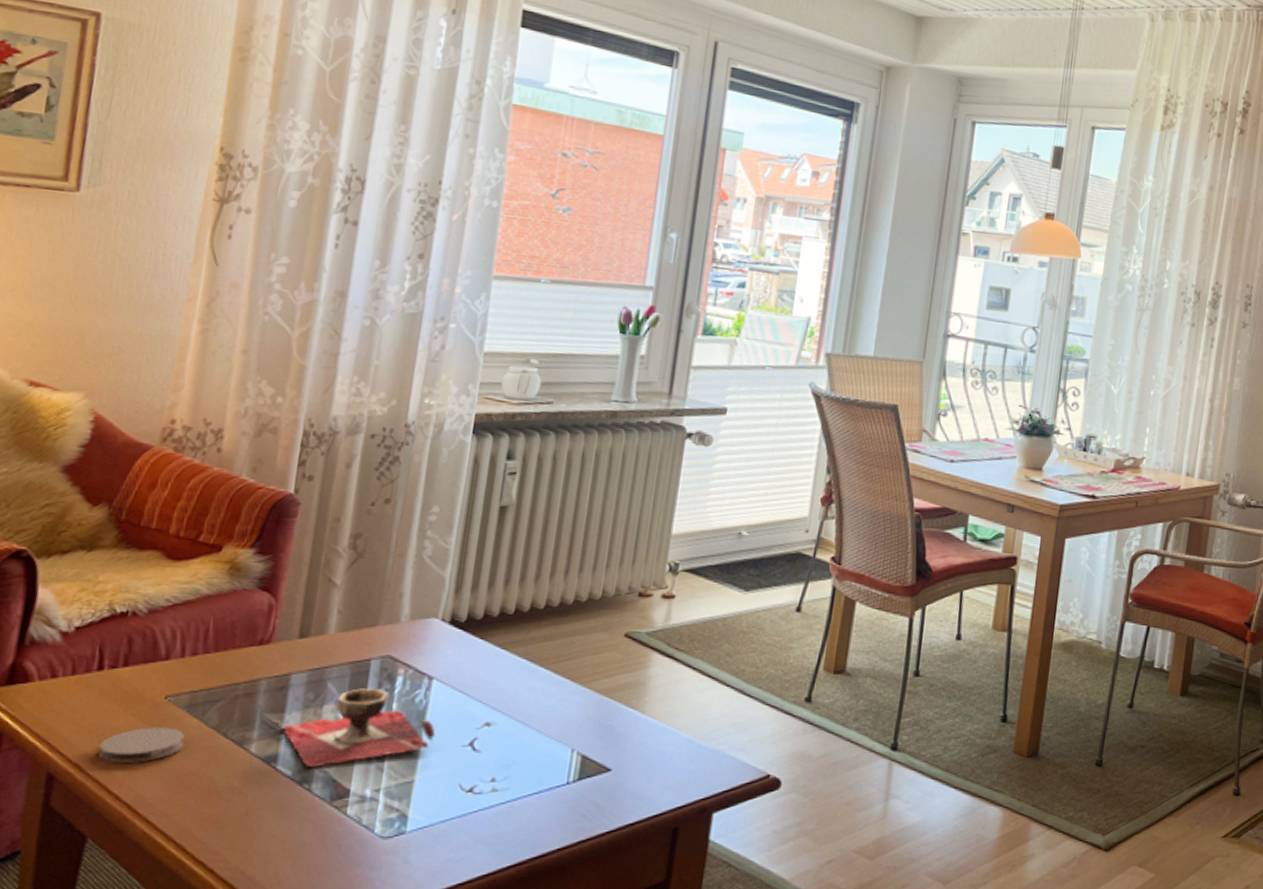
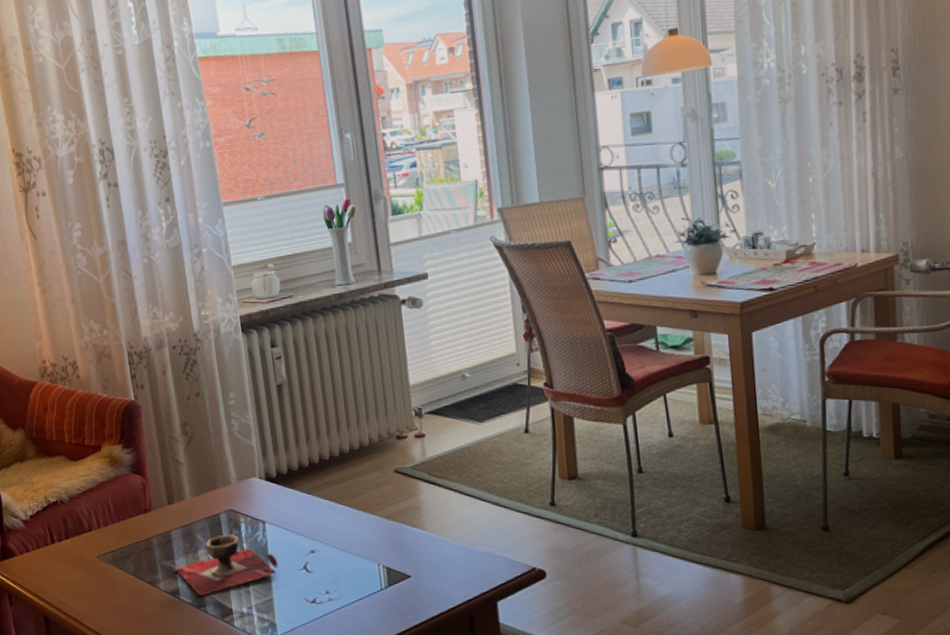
coaster: present [98,727,184,763] -> none [68,577,118,605]

